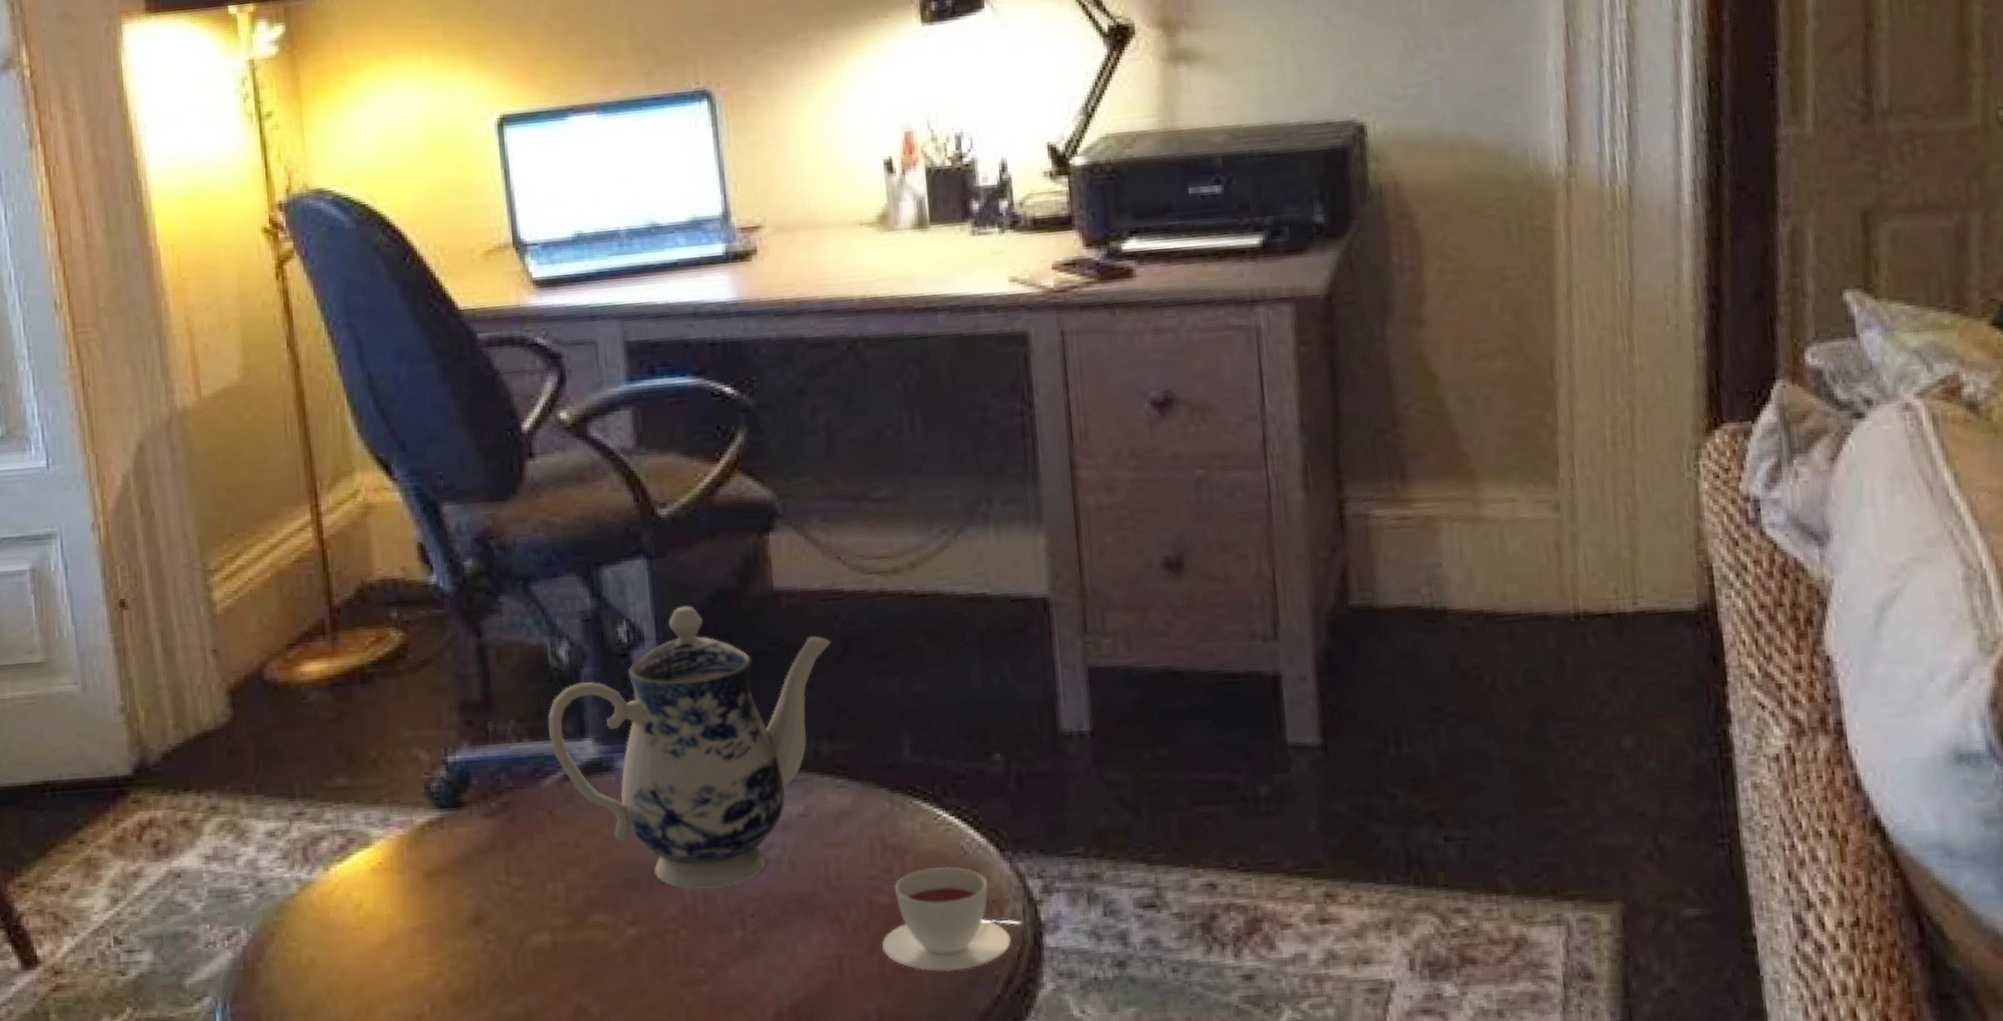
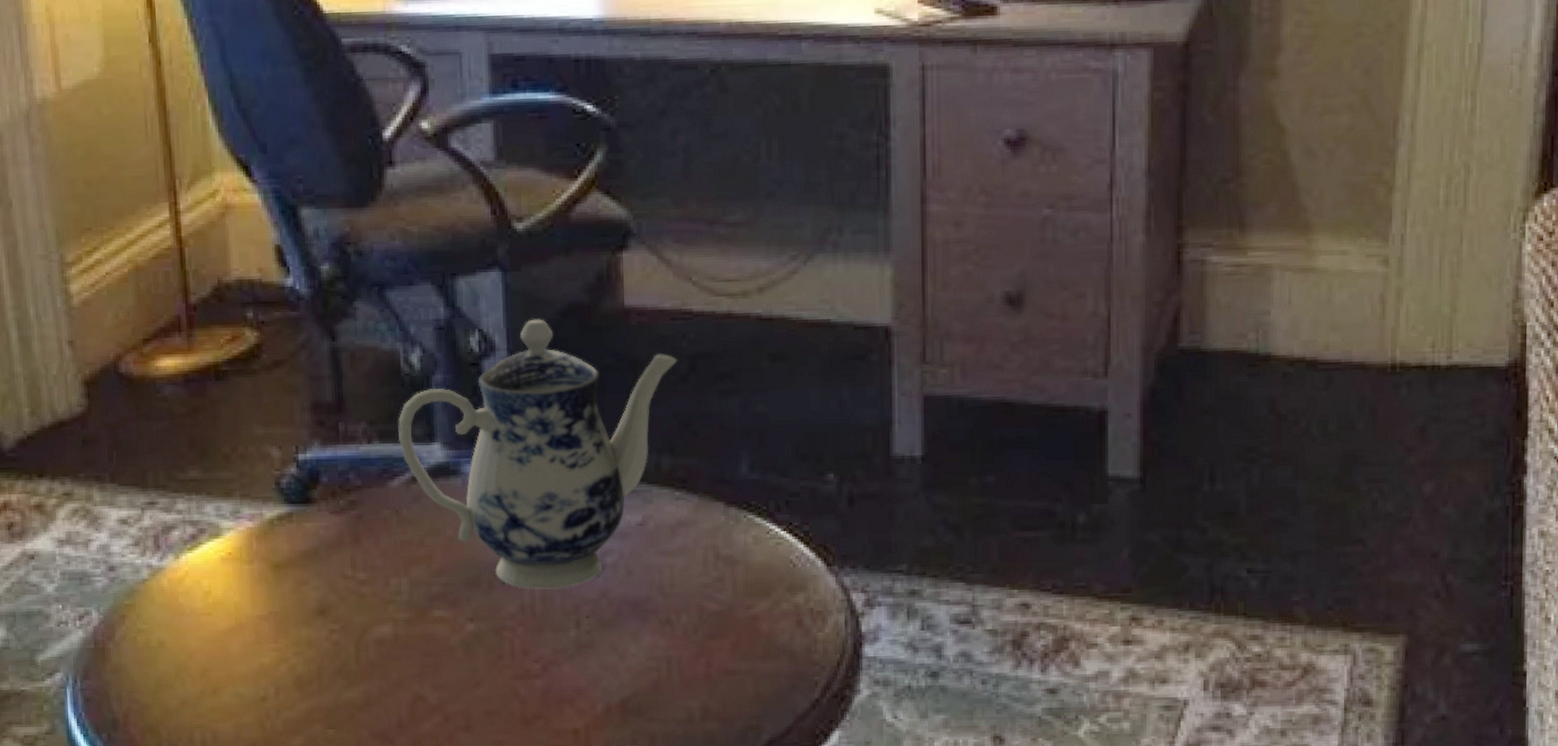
teacup: present [882,866,1022,972] -> none [710,577,844,676]

